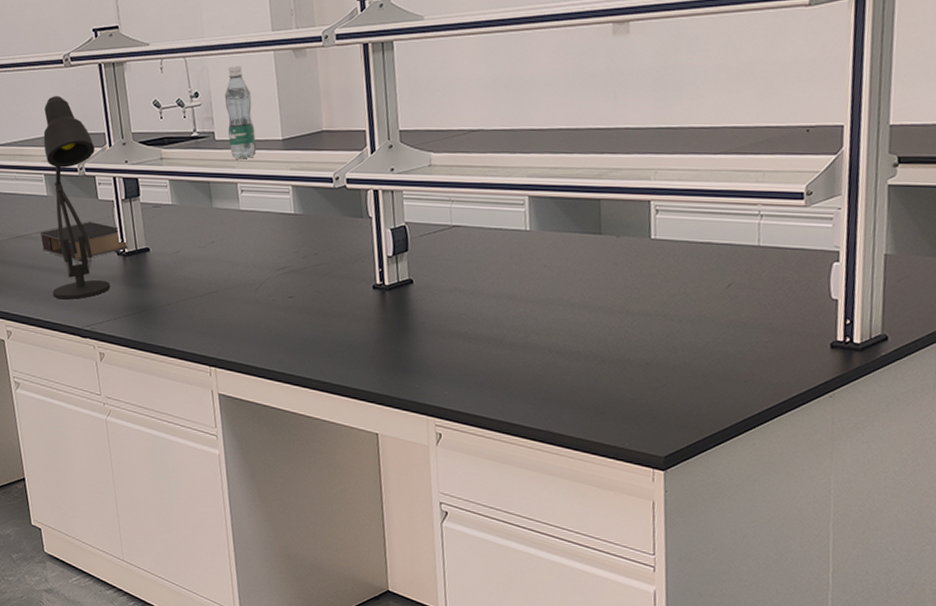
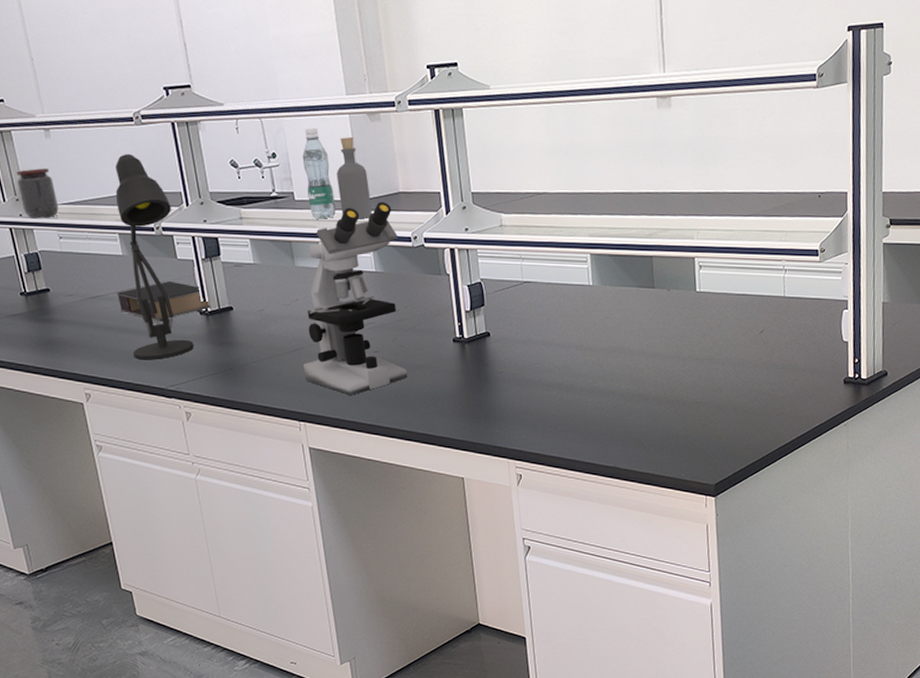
microscope: none [216,141,323,342] -> present [302,201,408,395]
bottle: none [258,74,294,159] -> present [336,137,372,219]

